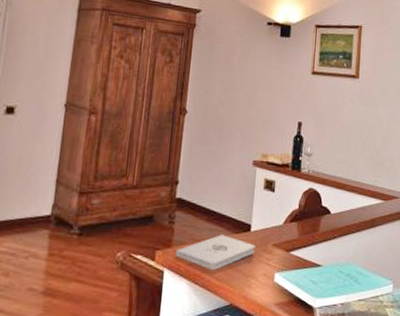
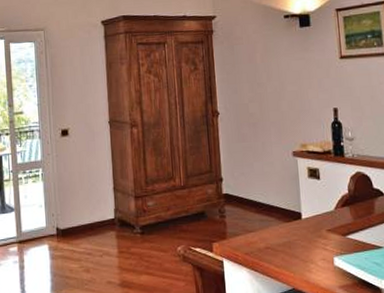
notepad: present [176,234,255,270] -> none [232,224,310,257]

